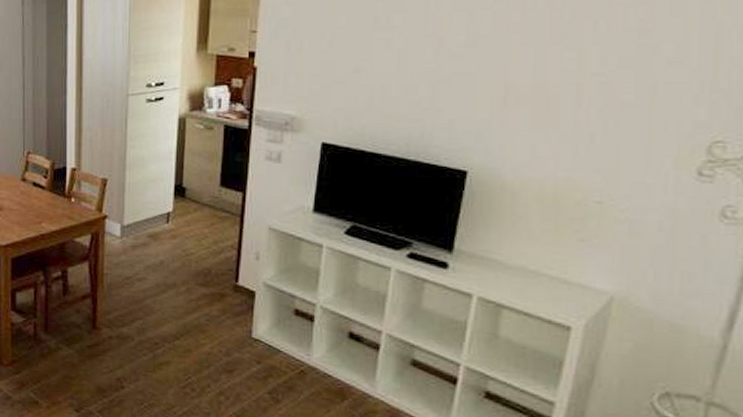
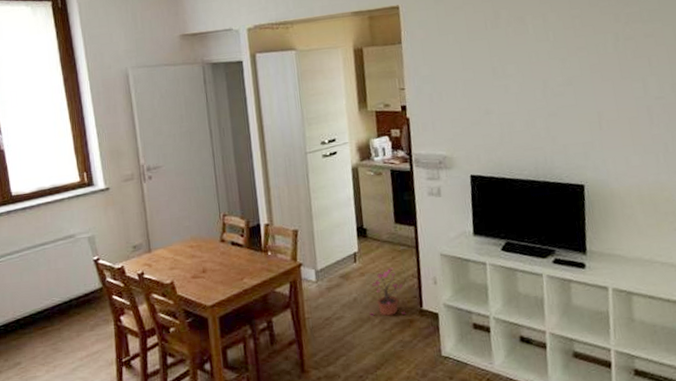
potted plant: none [176,234,219,287] -> present [370,267,405,316]

